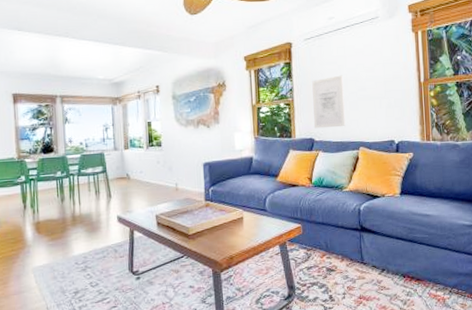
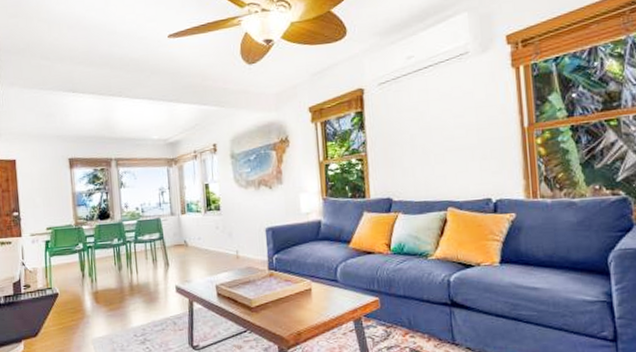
wall art: present [312,75,346,129] -> none [388,123,430,187]

